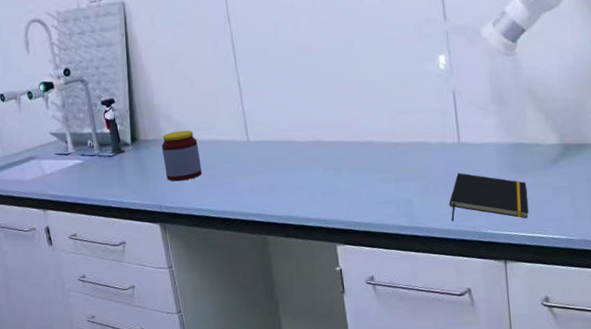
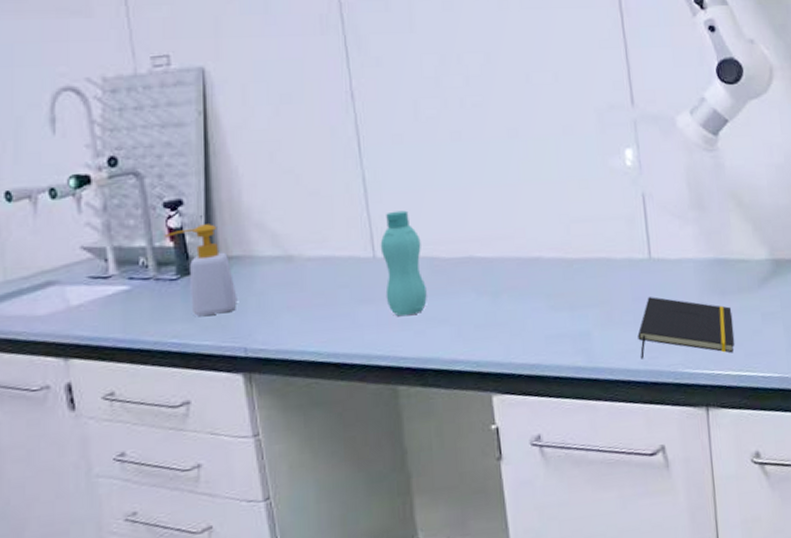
soap bottle: none [103,116,154,183] -> present [164,224,237,317]
jar: present [161,130,202,182] -> none [249,242,307,314]
bottle: none [252,105,287,185] -> present [380,210,427,317]

